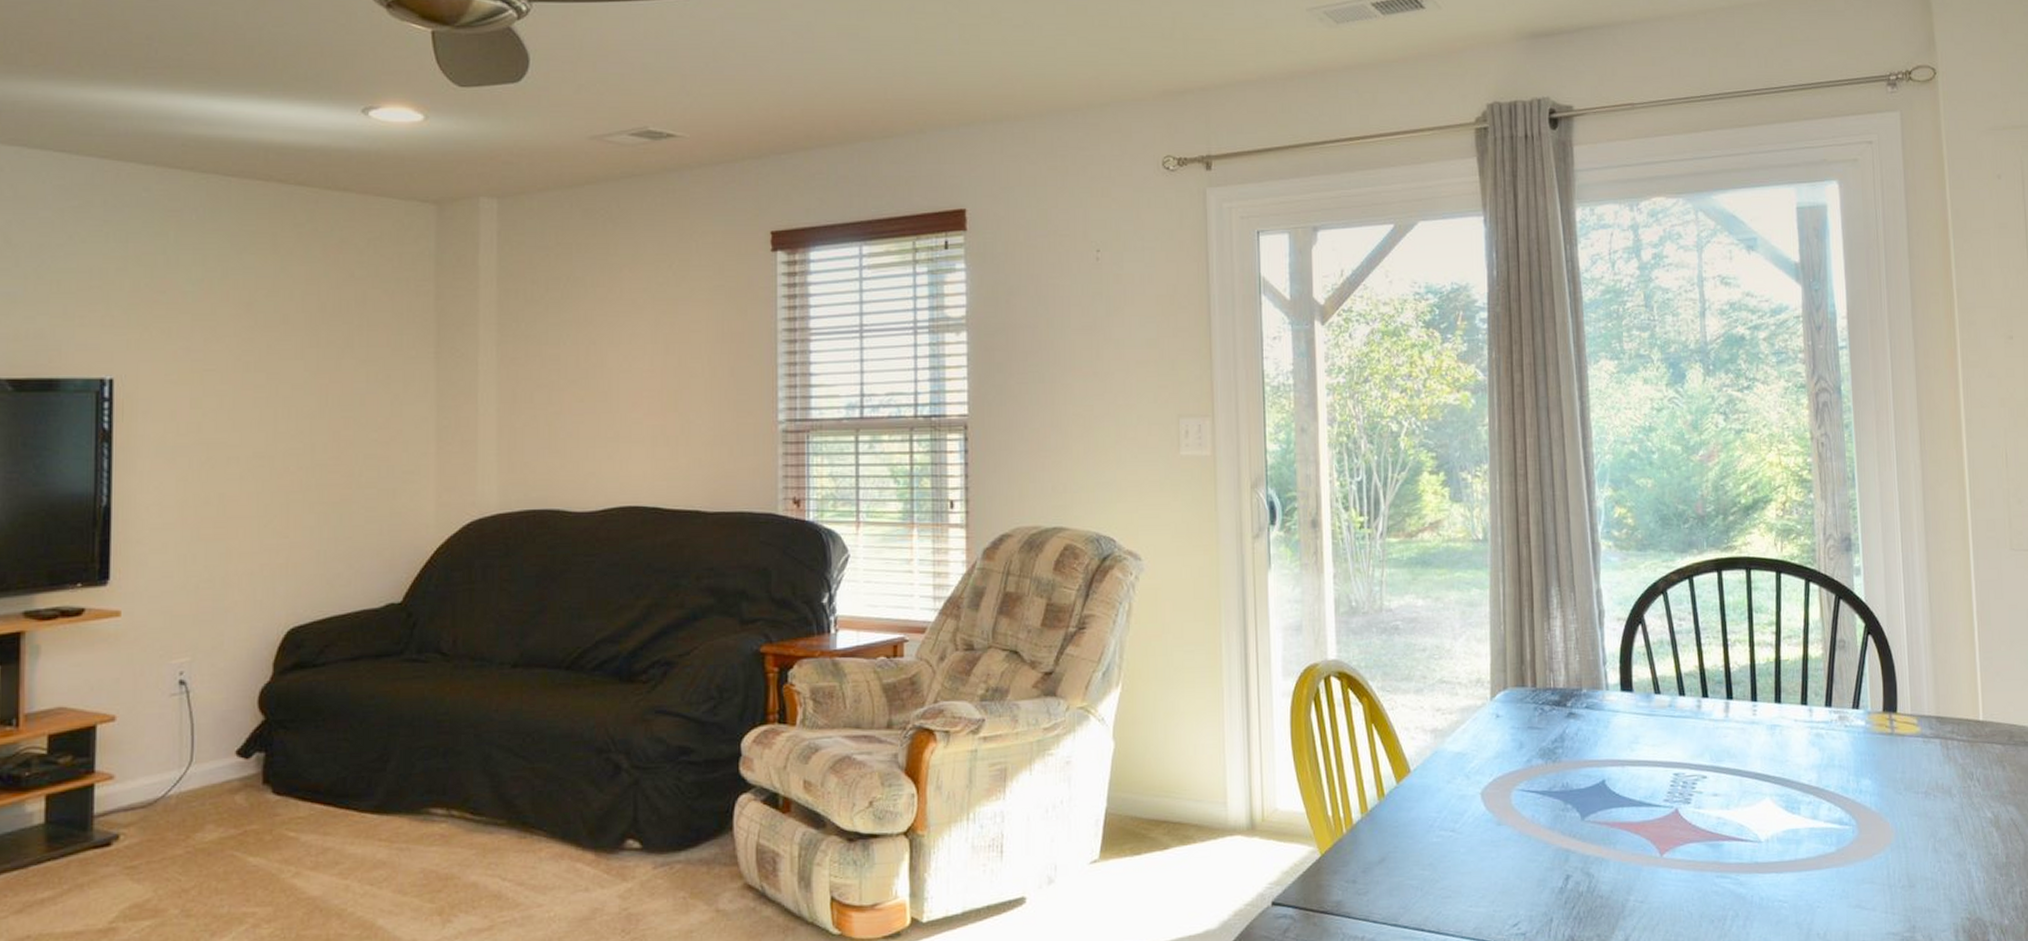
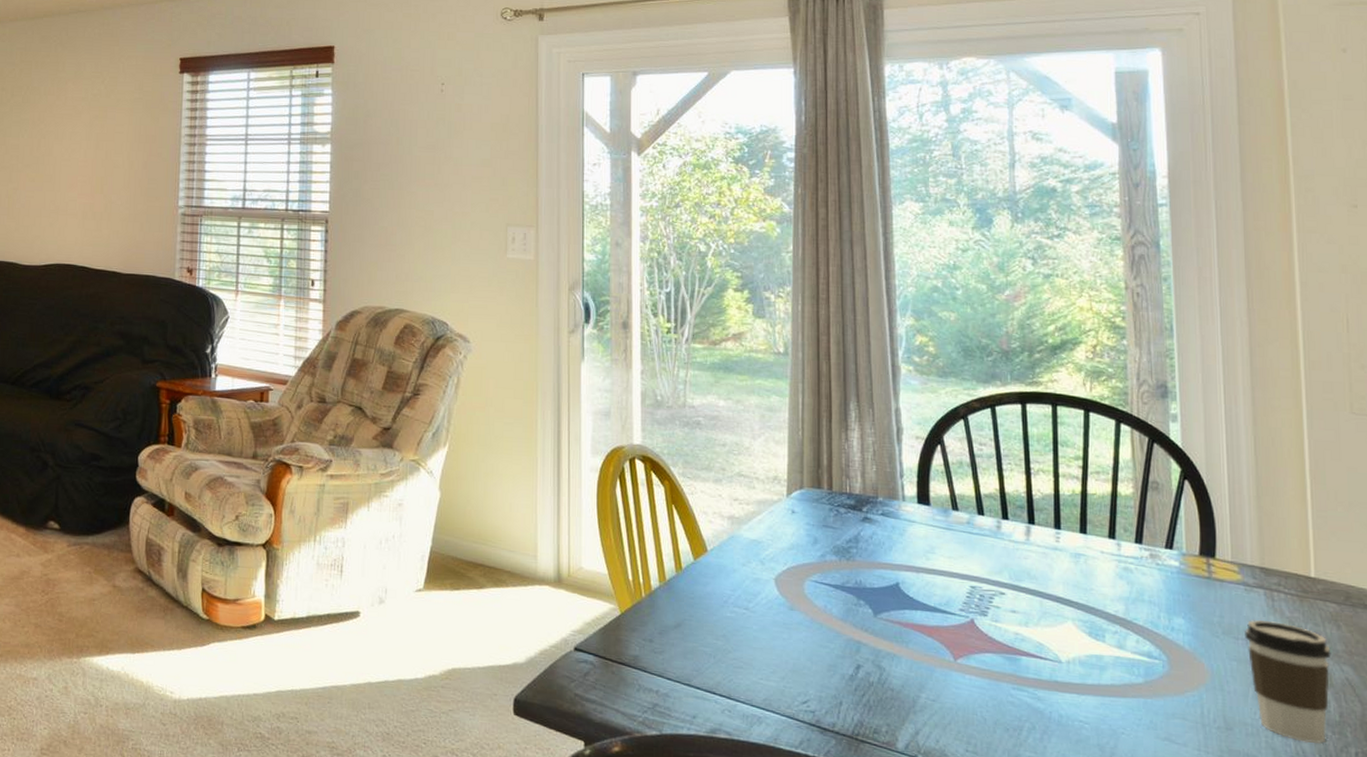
coffee cup: none [1924,770,1998,890] -> present [1245,620,1331,745]

